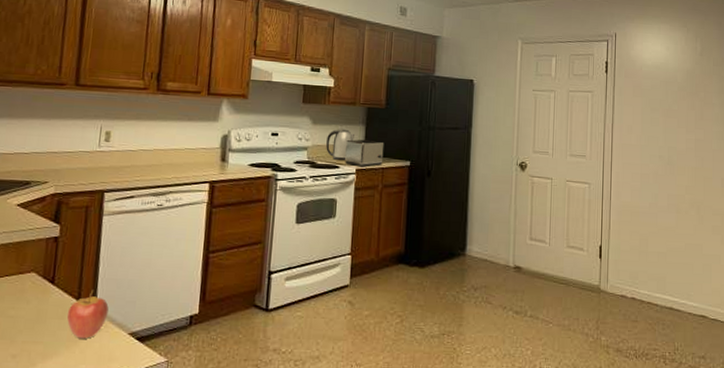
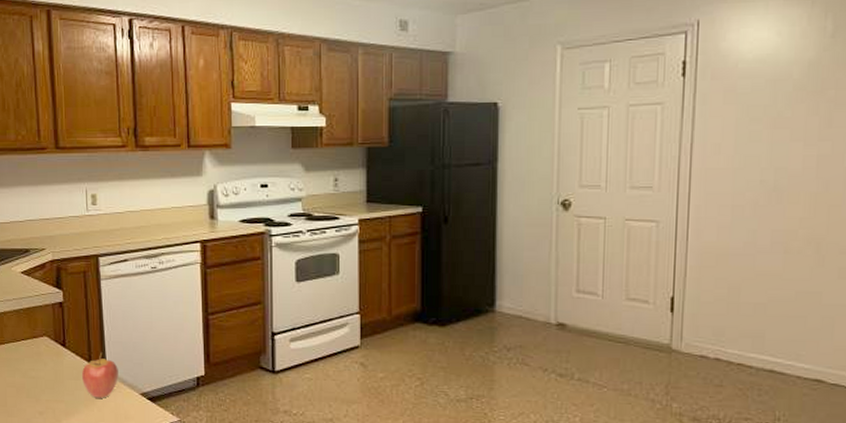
kettle: present [326,129,354,161] -> none [323,174,354,211]
toaster: present [345,139,384,167] -> none [345,184,390,217]

